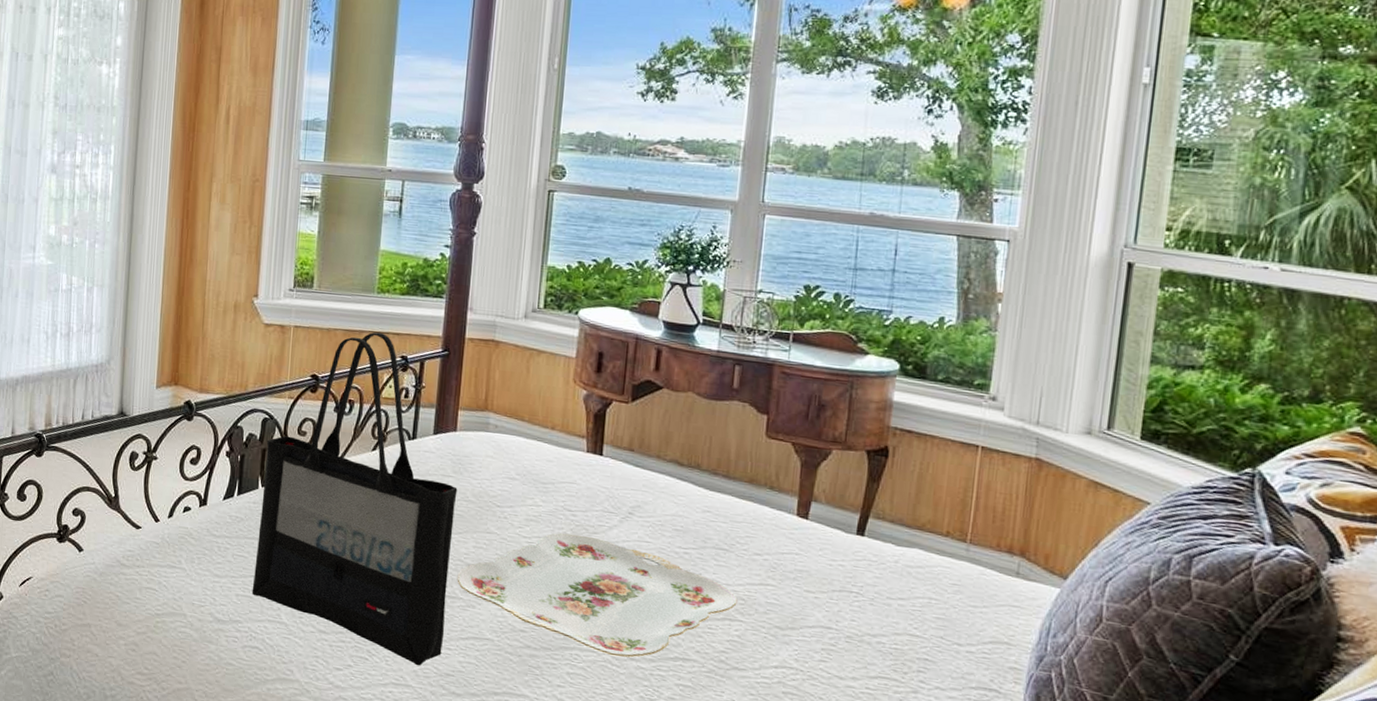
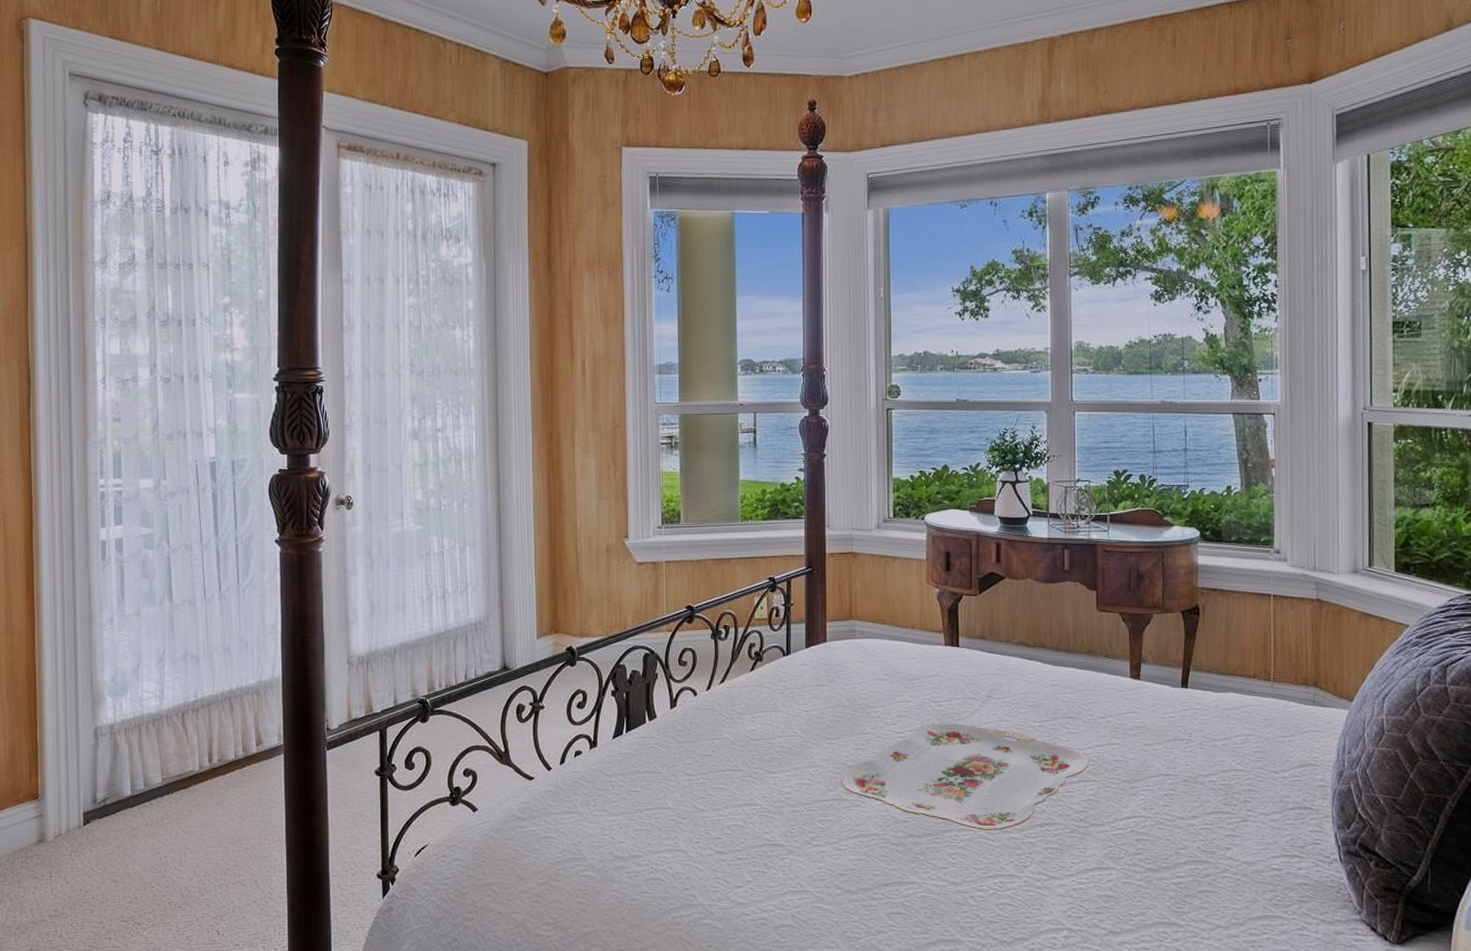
tote bag: present [252,332,458,666] -> none [649,557,834,871]

